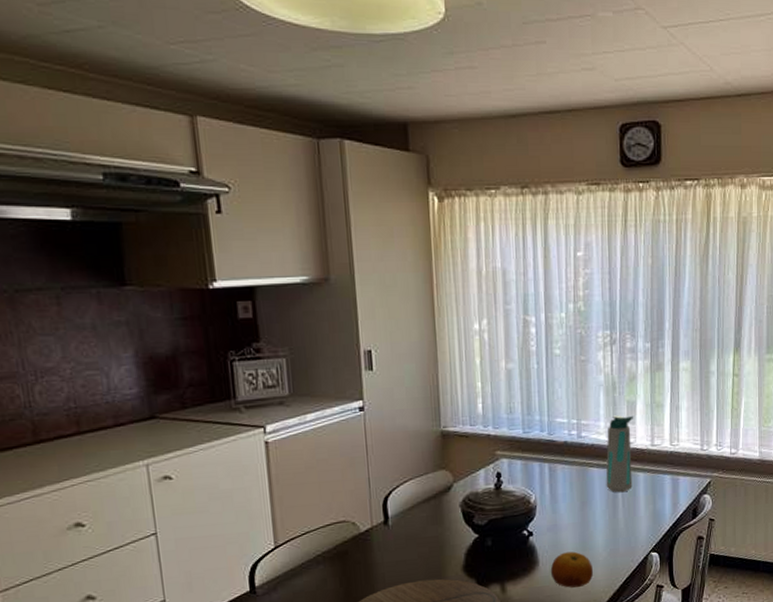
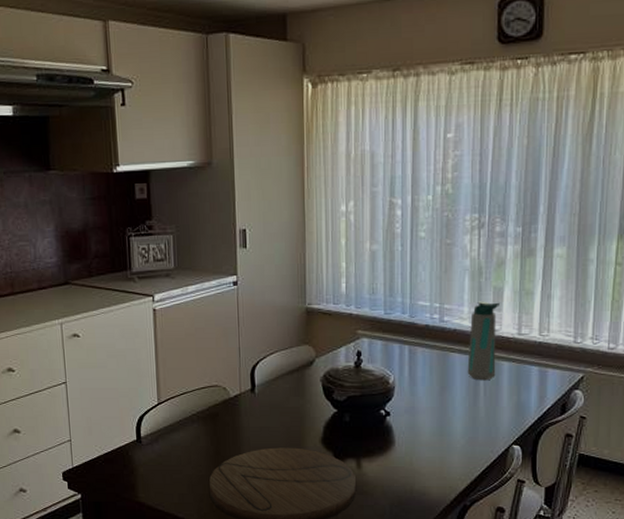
fruit: present [550,551,594,588] -> none [406,435,451,471]

